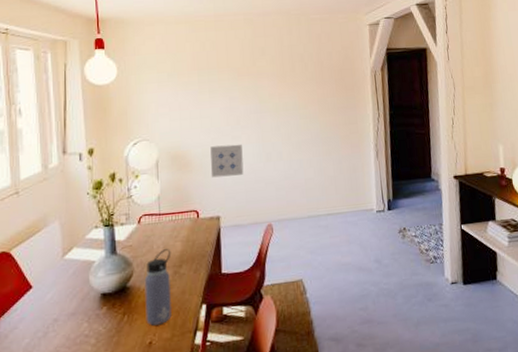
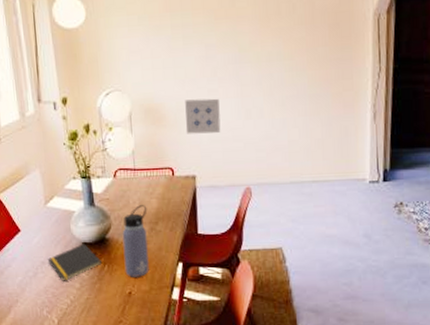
notepad: none [60,294,122,339] -> present [47,244,103,281]

